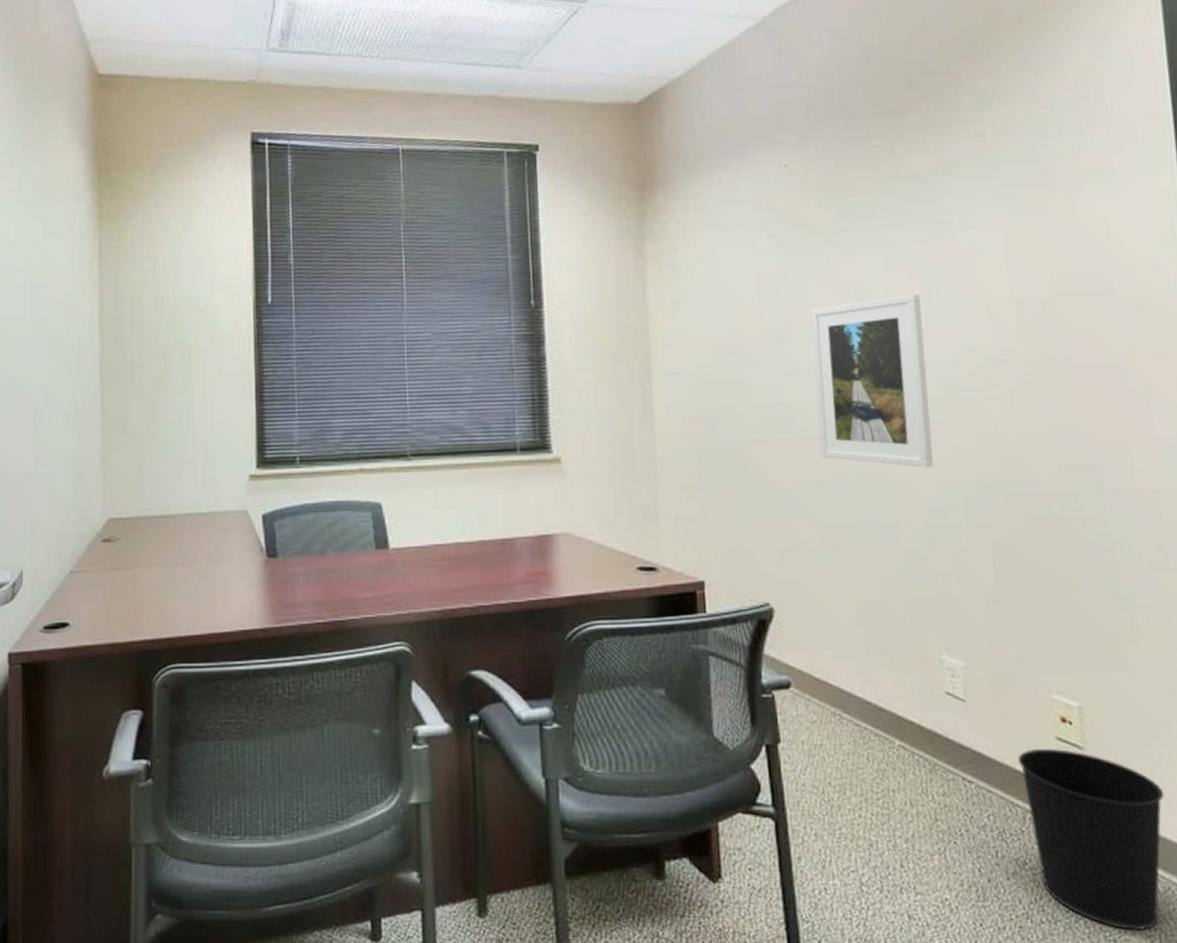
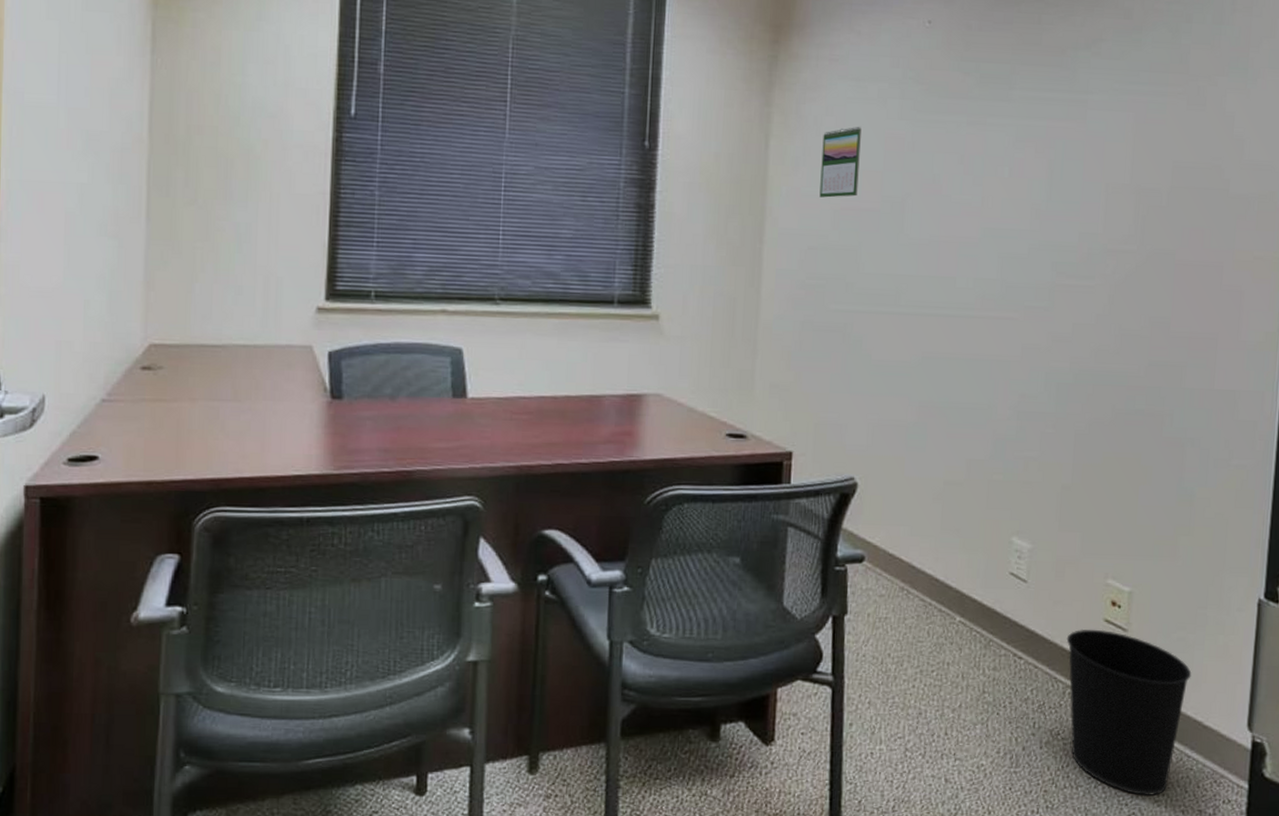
calendar: none [697,267,737,336] -> present [819,126,862,198]
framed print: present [811,293,933,467] -> none [924,173,1044,352]

